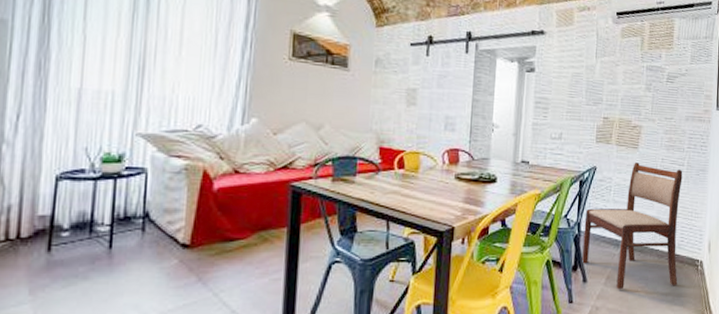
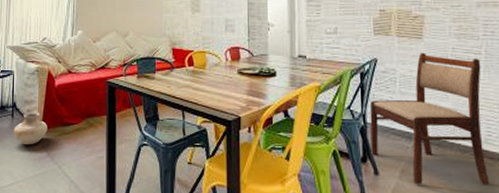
vase: none [144,225,200,269] -> present [13,113,48,145]

